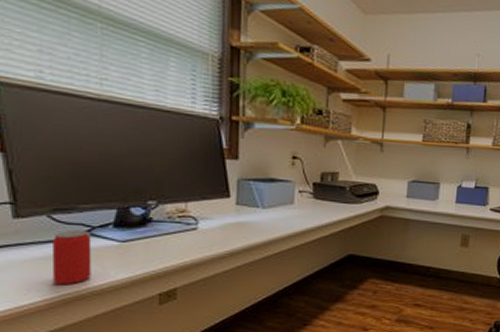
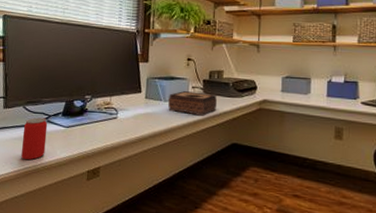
tissue box: none [268,196,330,225] -> present [168,91,217,116]

